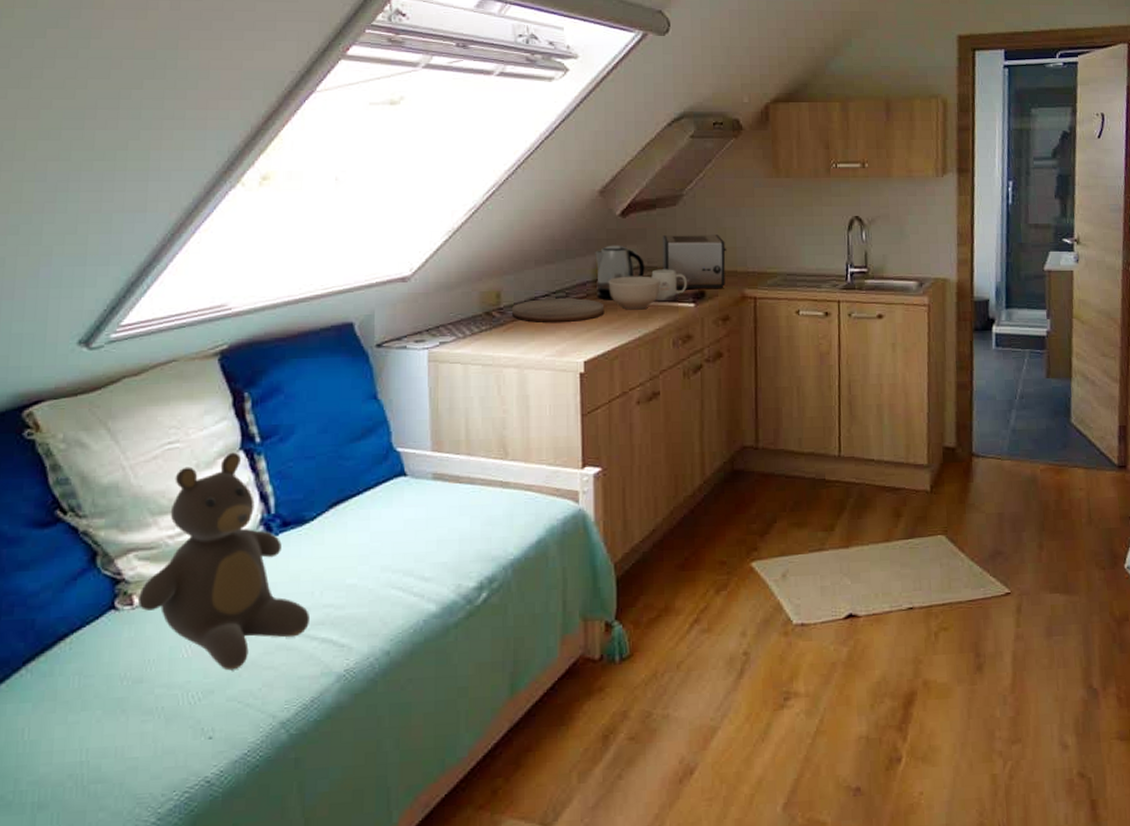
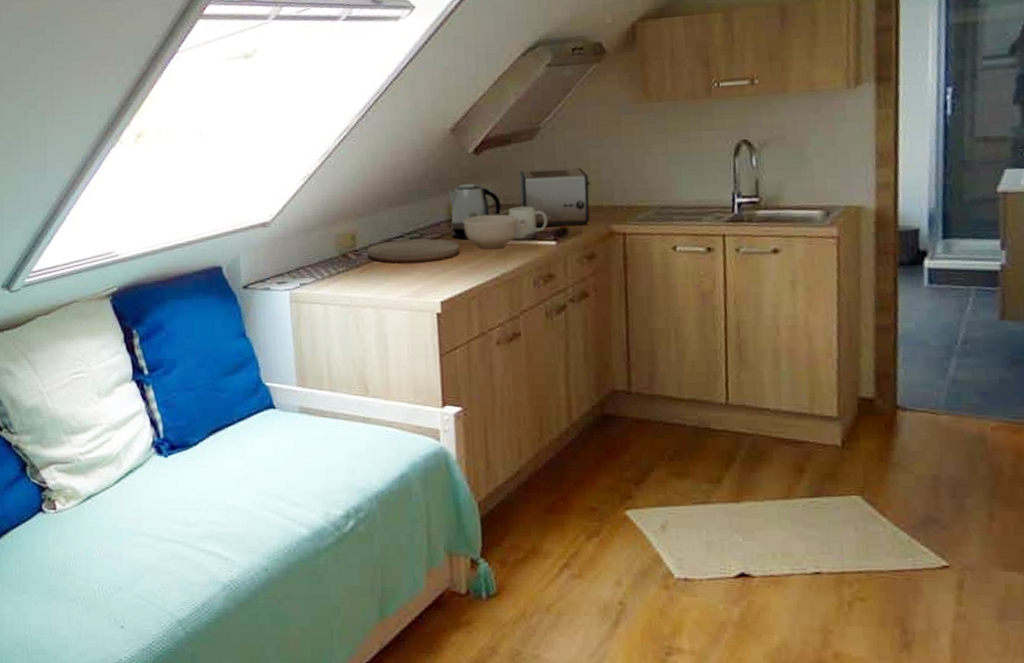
teddy bear: present [138,452,309,671] -> none [60,382,197,572]

